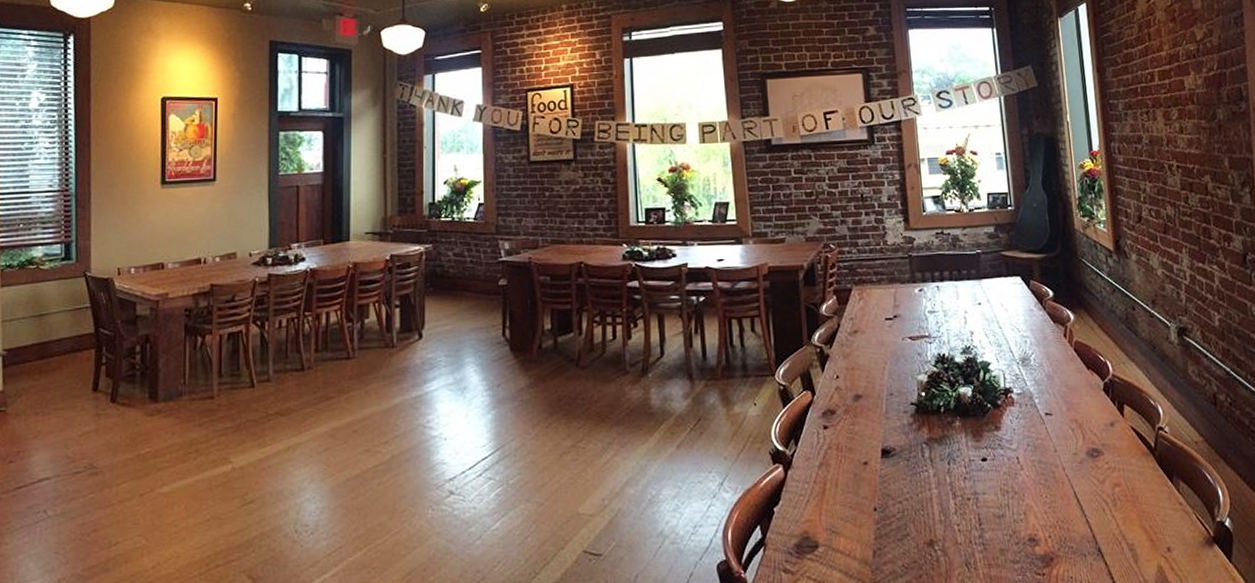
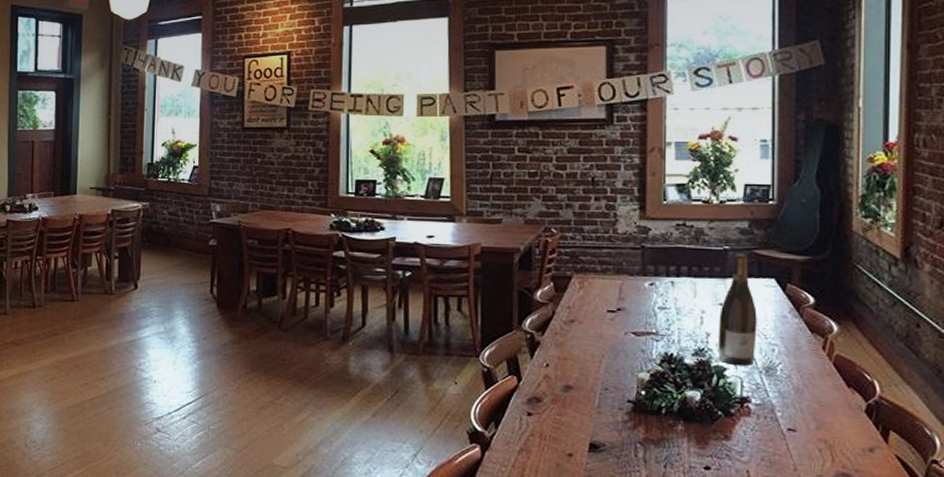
wine bottle: none [979,256,1012,359] -> present [717,254,757,365]

